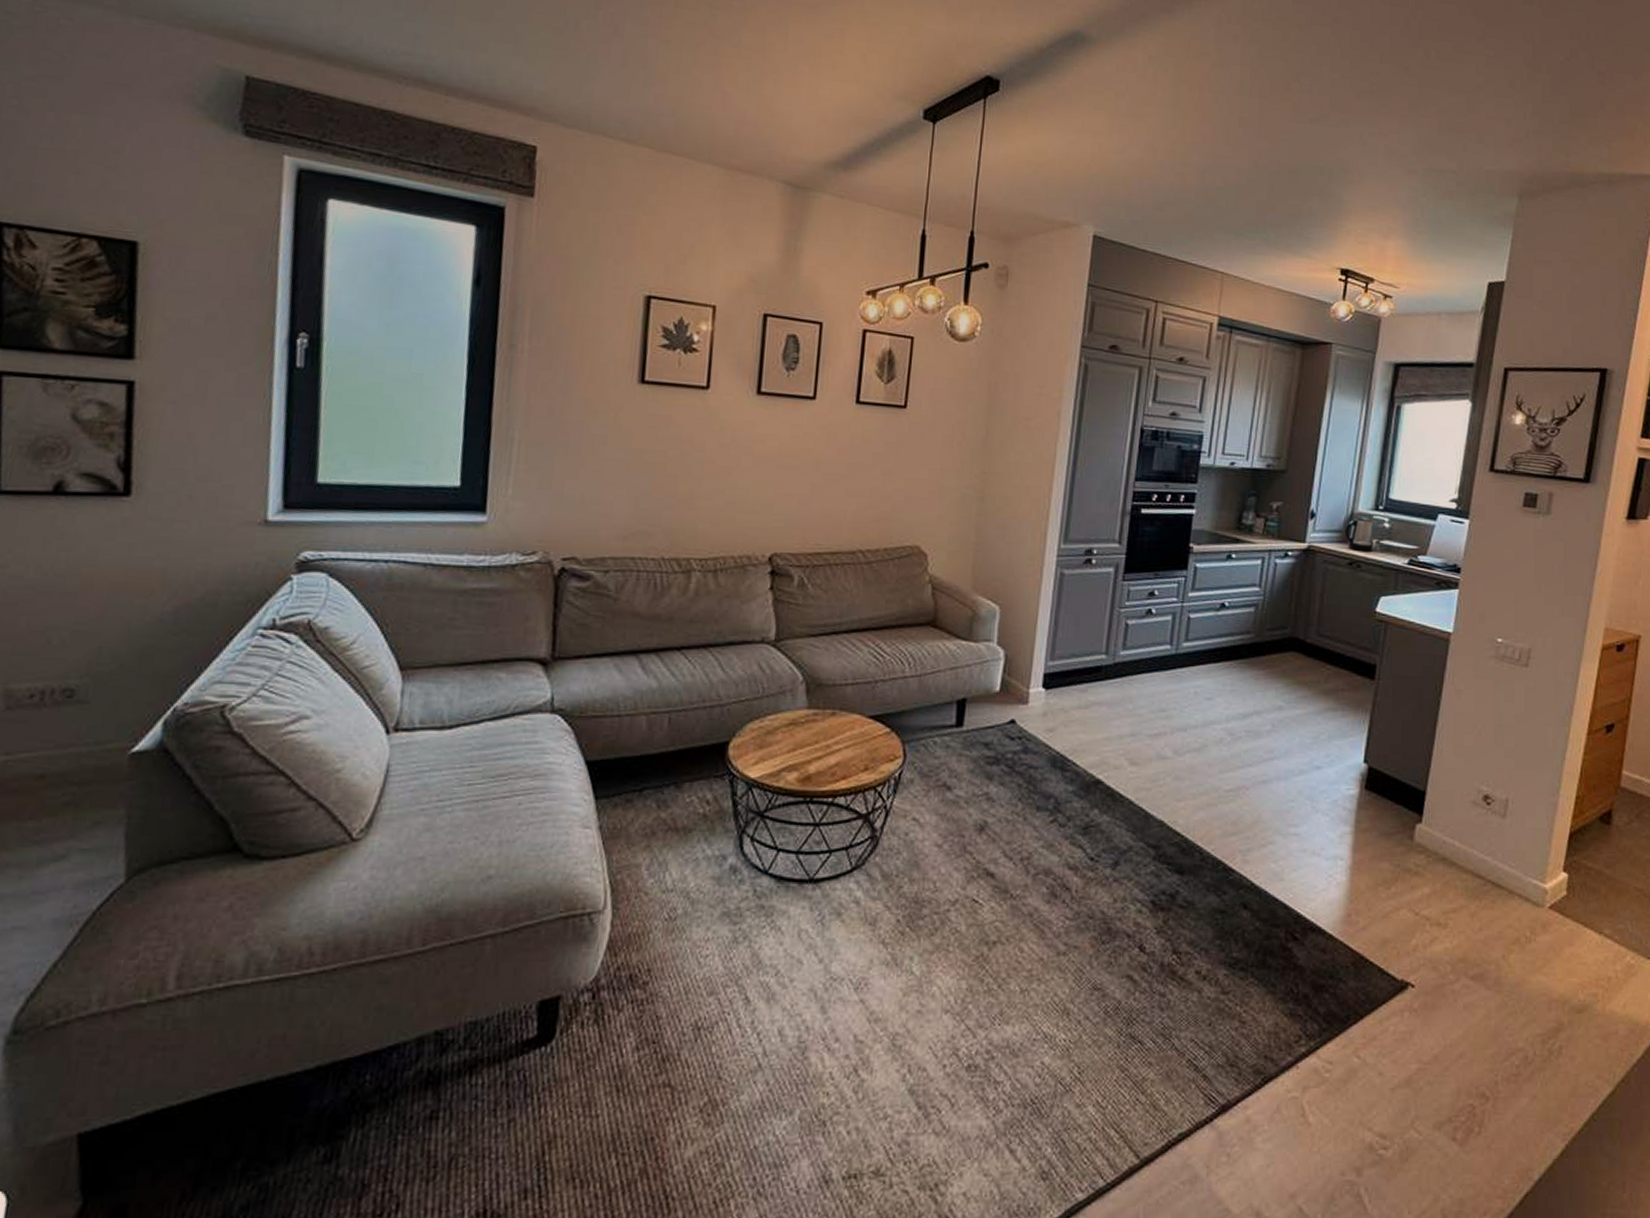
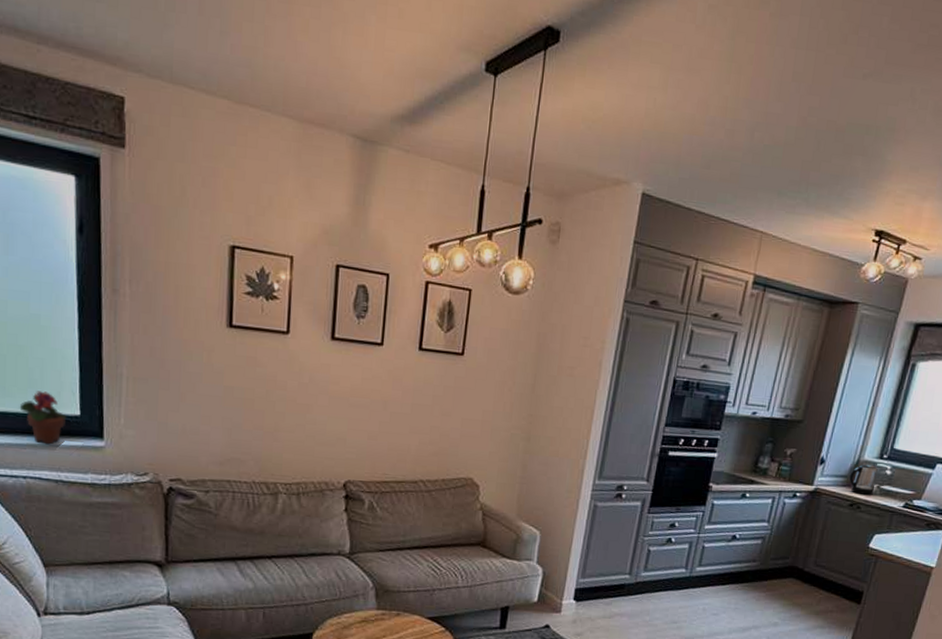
potted flower: none [387,459,444,522] -> present [19,391,67,445]

